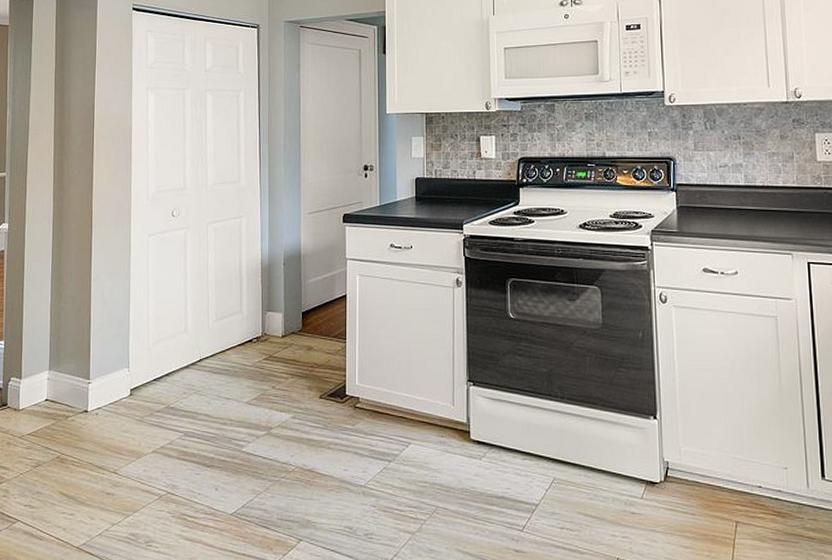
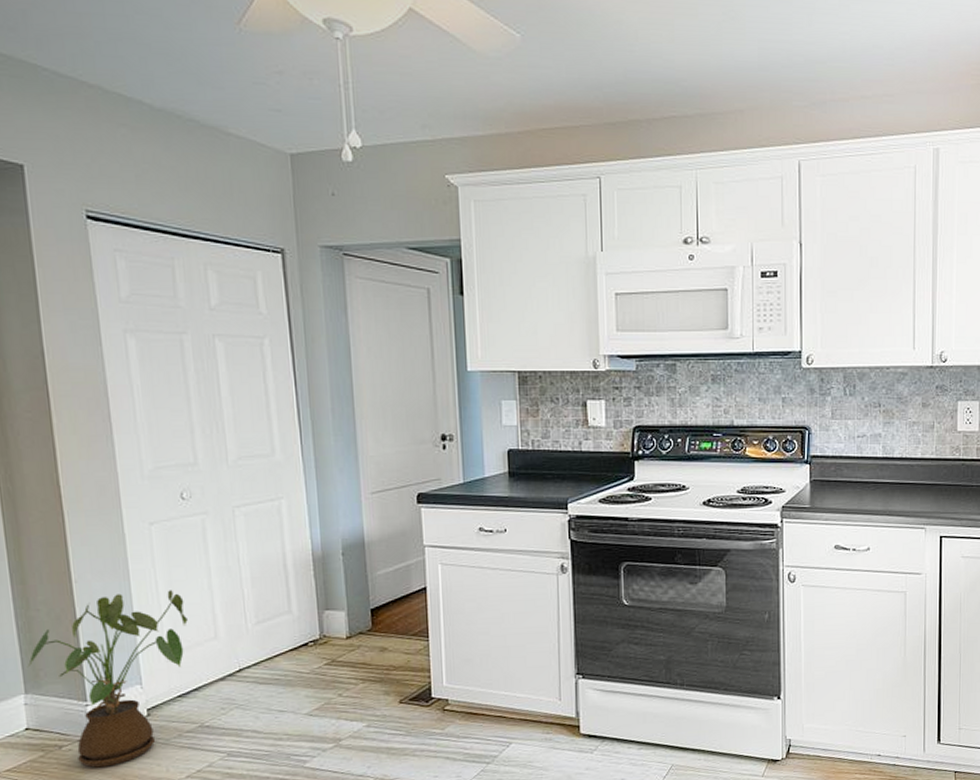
house plant: none [53,290,167,438] -> present [27,590,188,768]

